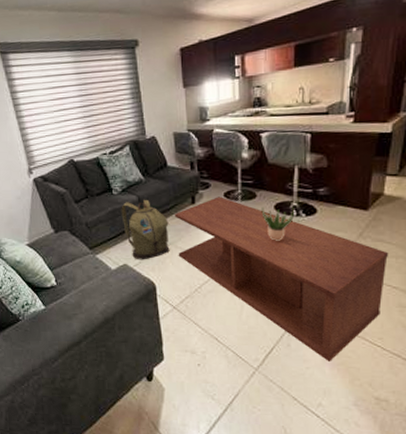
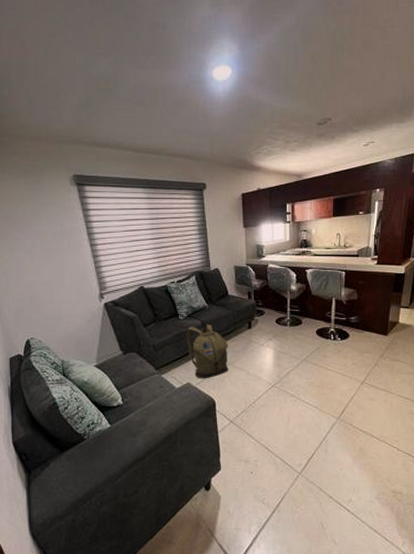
coffee table: present [175,196,388,361] -> none [234,322,402,463]
potted plant: present [261,206,295,241] -> none [306,332,332,361]

